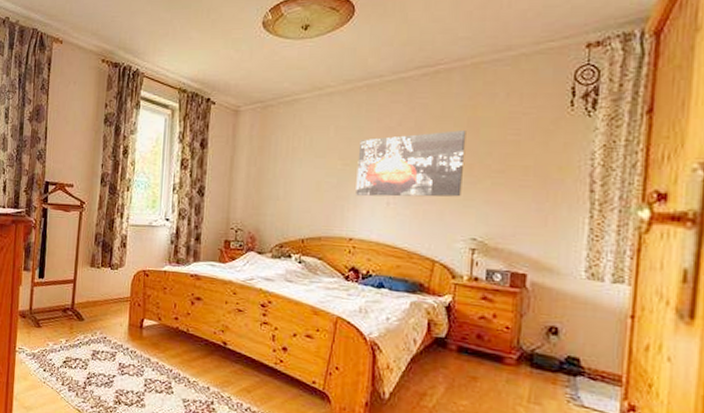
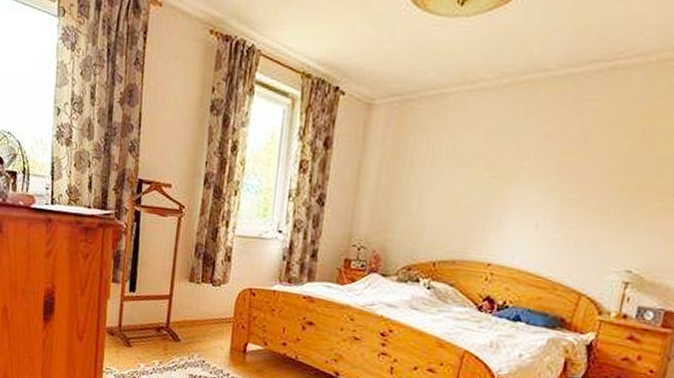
wall art: present [356,130,467,197] -> none [500,142,639,222]

